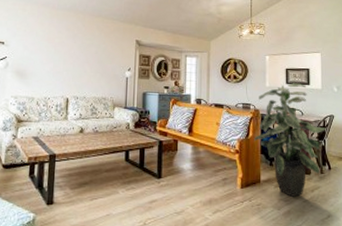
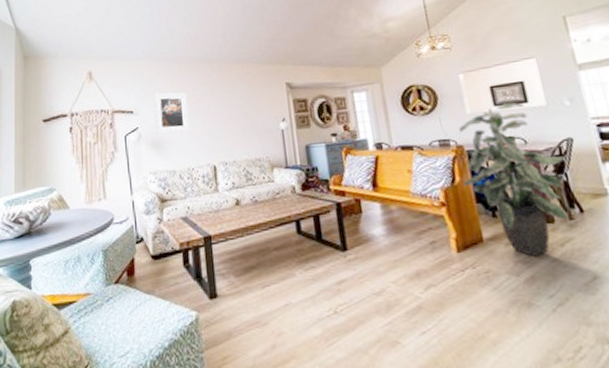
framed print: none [22,30,53,67] -> present [154,92,189,134]

